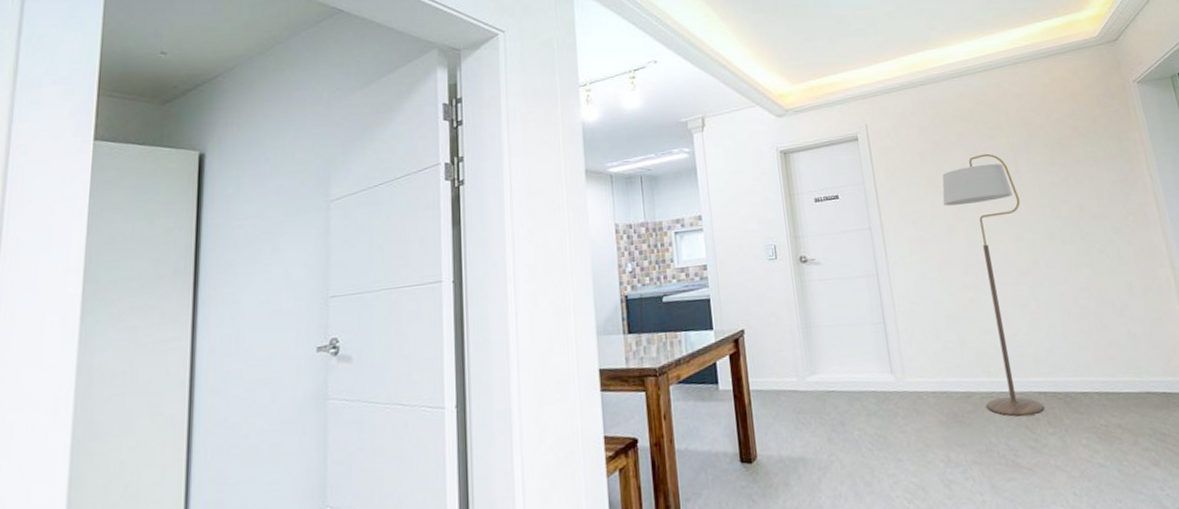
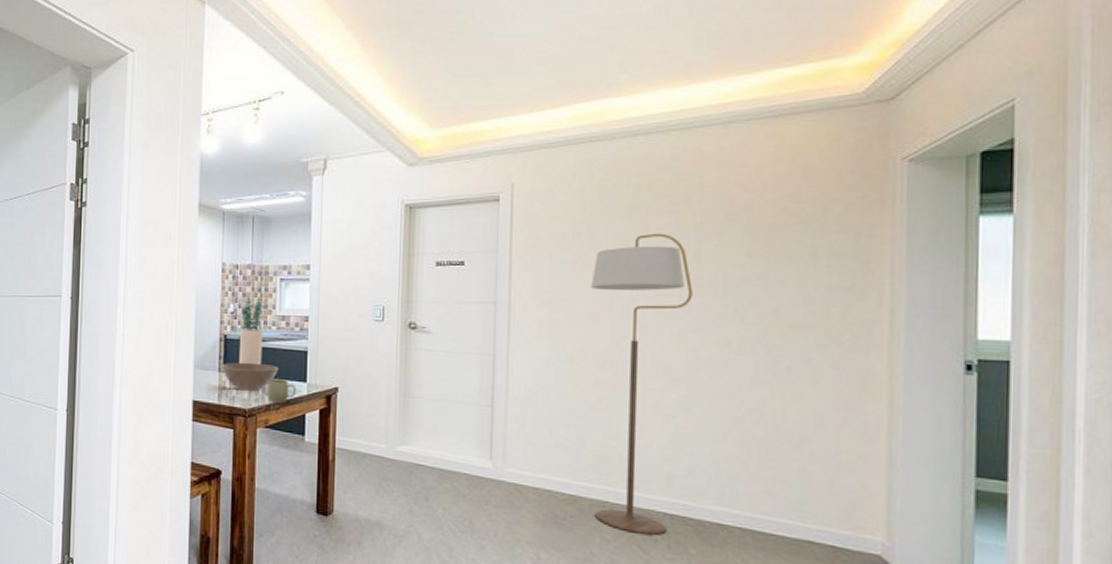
bowl: none [624,318,684,351] -> present [220,362,279,392]
vase: none [641,252,667,322] -> present [238,296,263,364]
mug: none [674,330,705,357] -> present [267,378,297,404]

